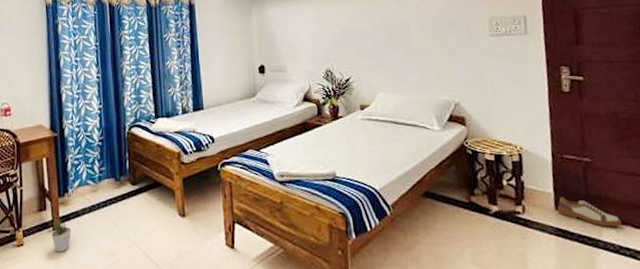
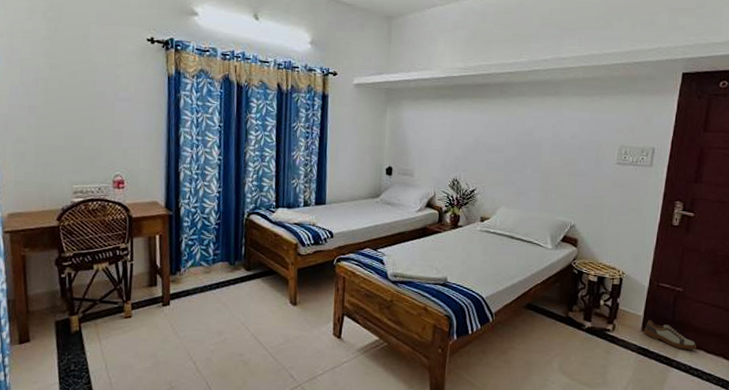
potted plant: present [52,218,71,252] -> none [161,295,181,327]

